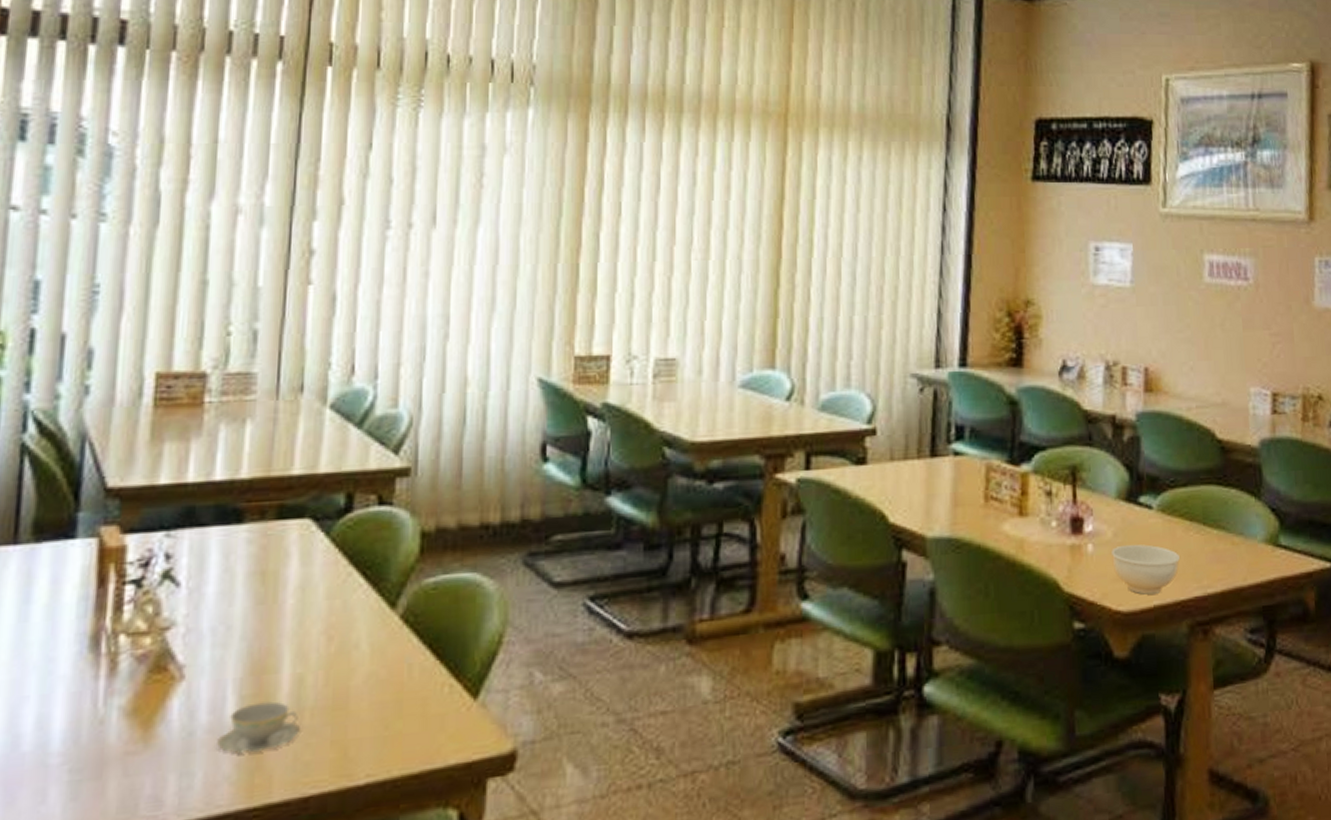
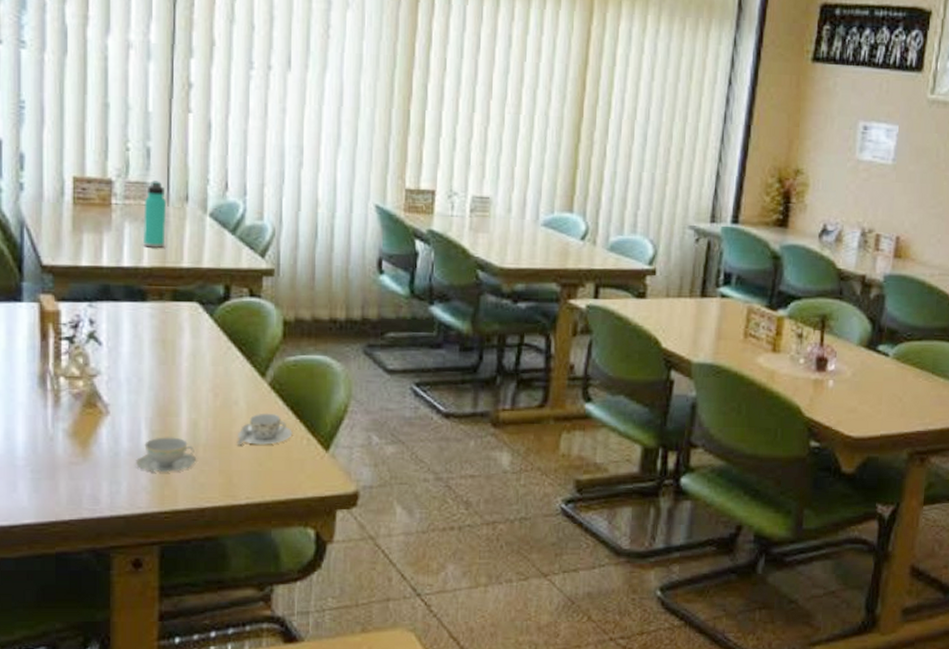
thermos bottle: none [243,369,276,454] -> present [143,181,167,248]
teacup: none [355,655,431,703] -> present [236,413,293,445]
soup bowl: present [1112,544,1181,595] -> none [848,383,909,425]

